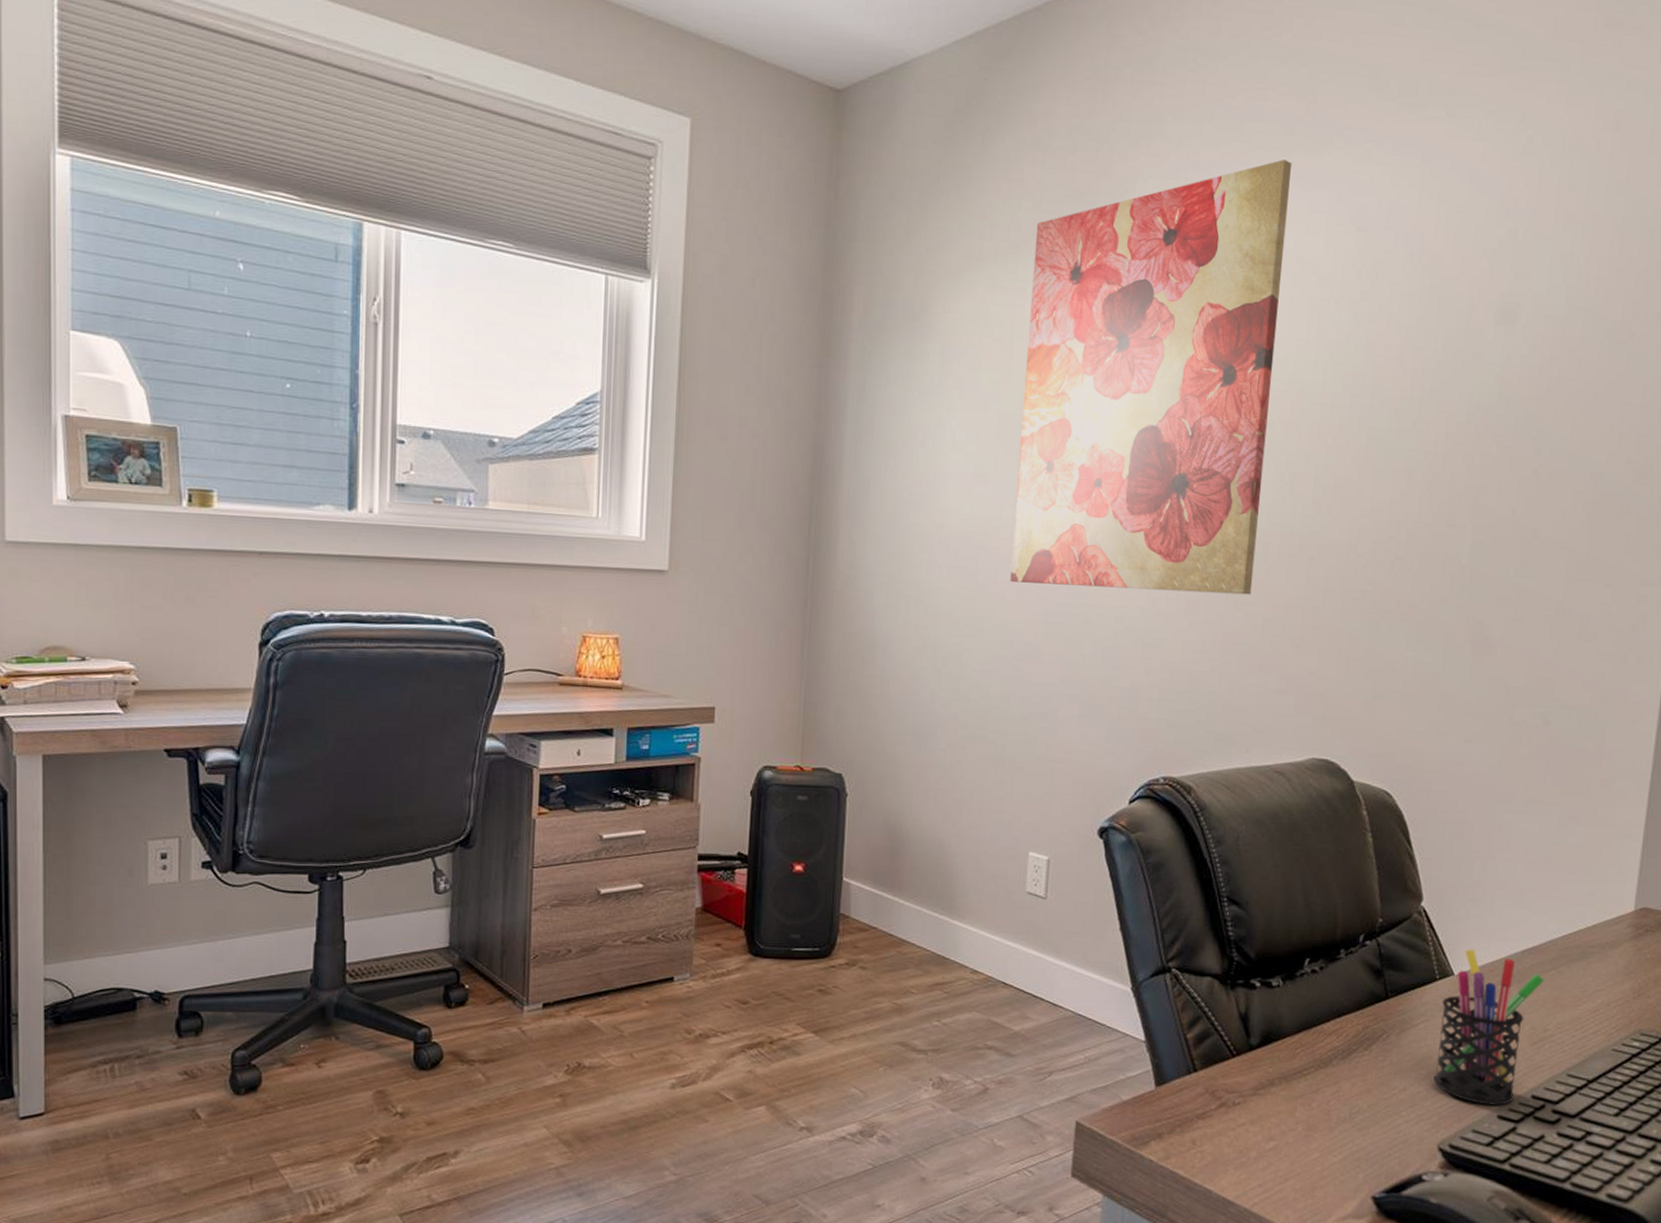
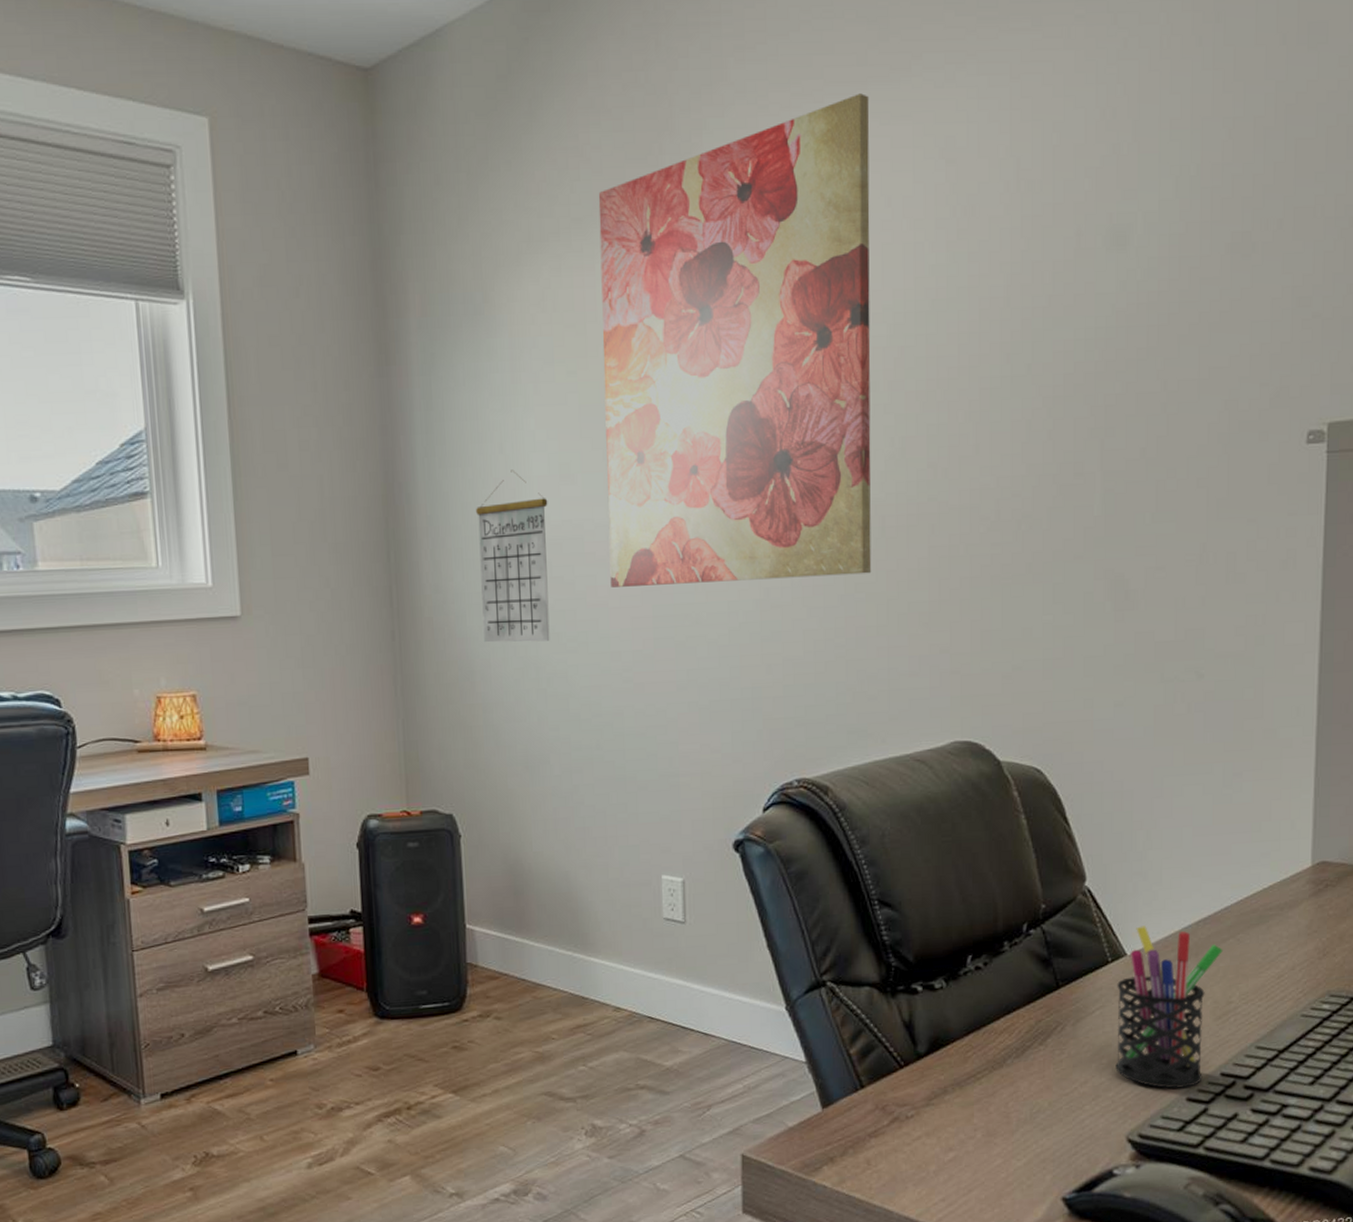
calendar: none [889,464,961,624] -> present [476,469,550,643]

